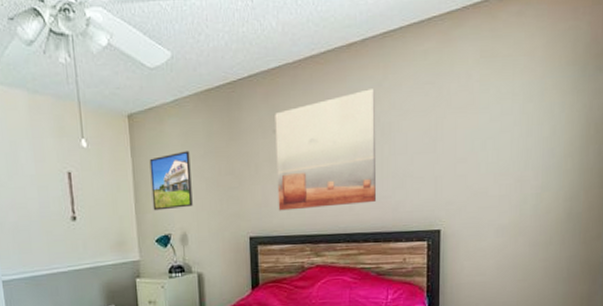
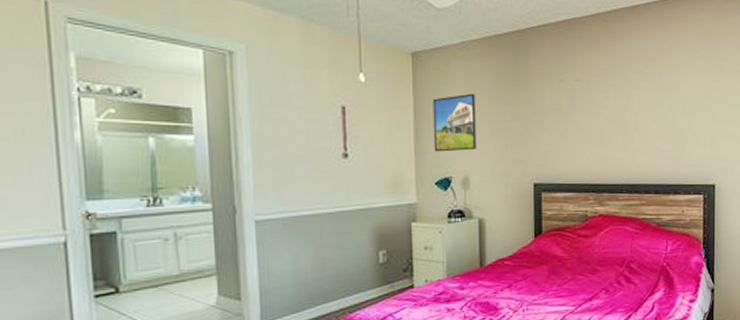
wall art: present [275,89,377,211] -> none [562,49,657,159]

